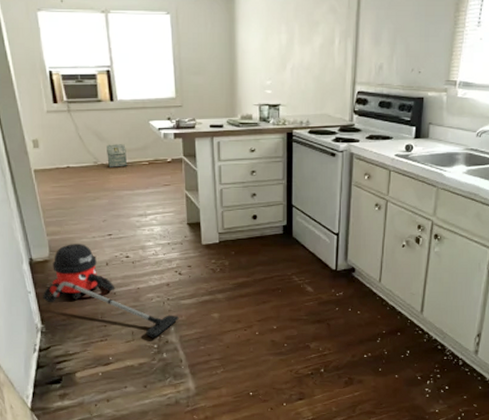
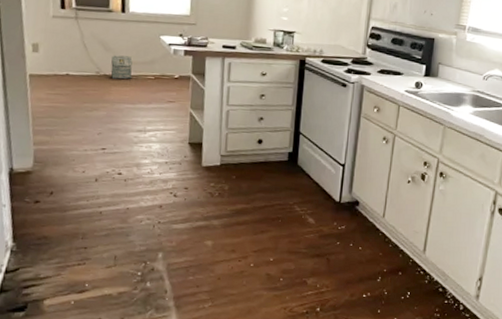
vacuum cleaner: present [43,244,179,338] -> none [19,155,169,264]

